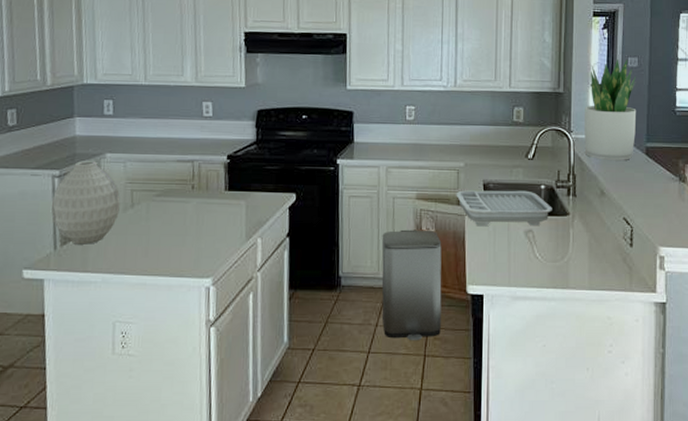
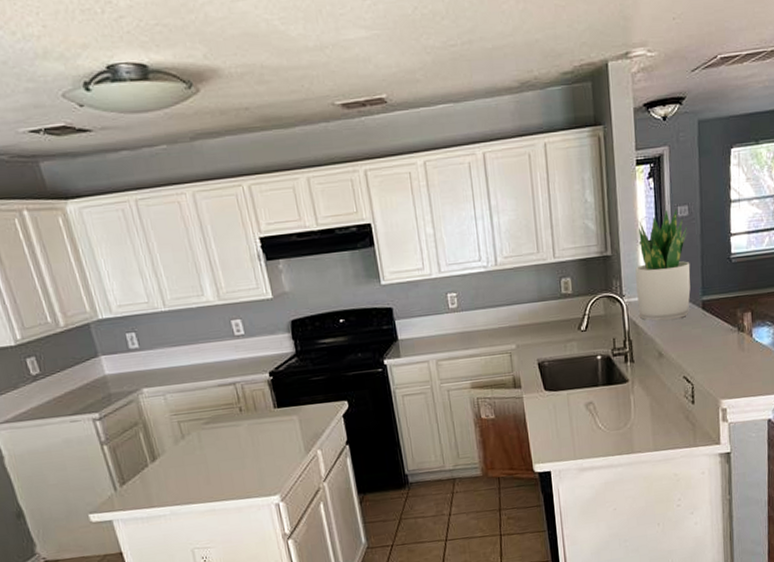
vase: present [51,161,121,245] -> none [98,398,172,483]
pedal bin: present [381,229,442,341] -> none [442,417,513,525]
dish rack: present [456,190,552,227] -> none [511,363,611,407]

